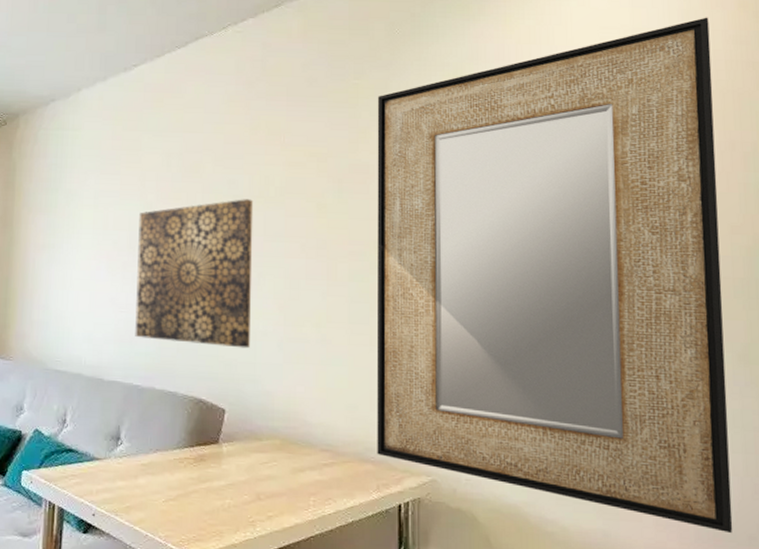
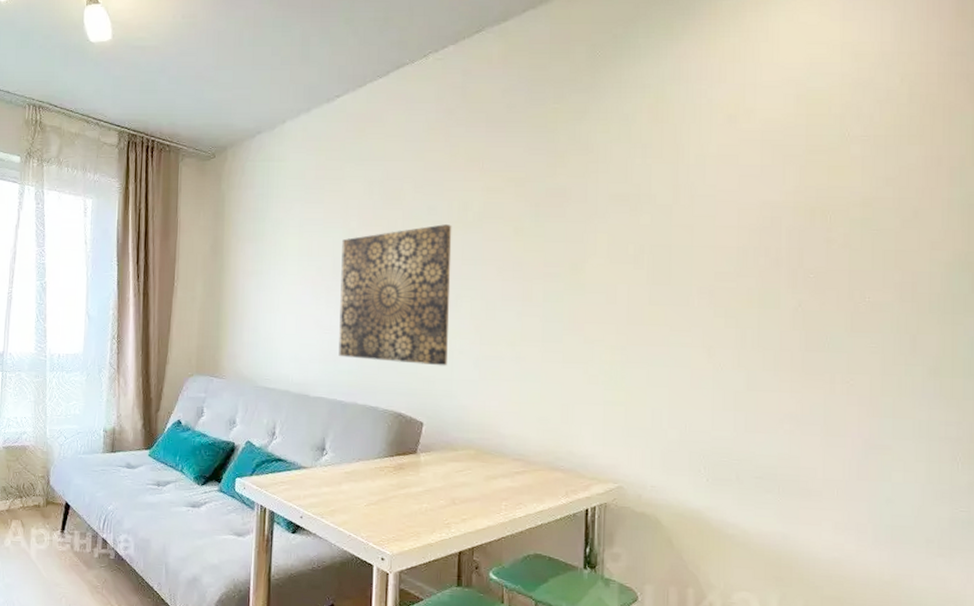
home mirror: present [376,17,733,534] -> none [566,28,924,537]

